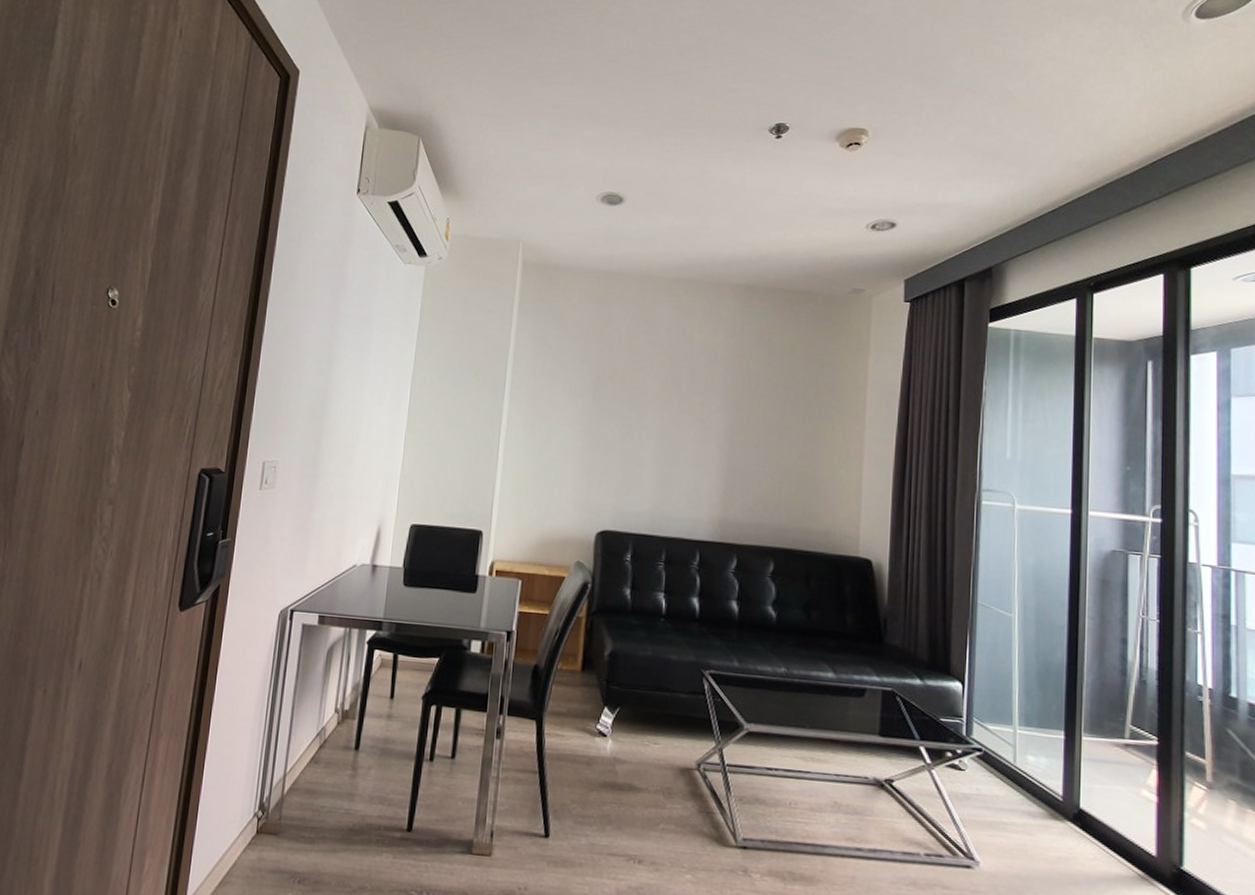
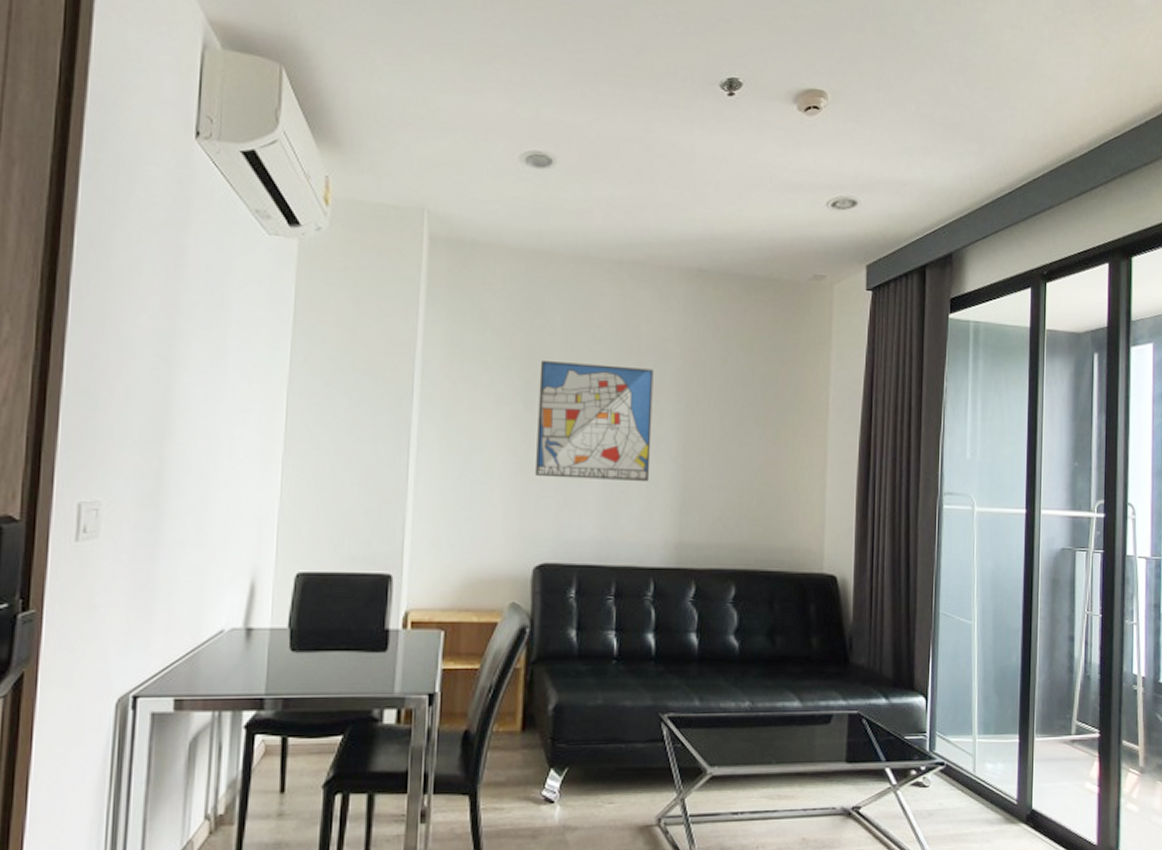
wall art: none [601,362,704,465] -> present [536,361,654,481]

